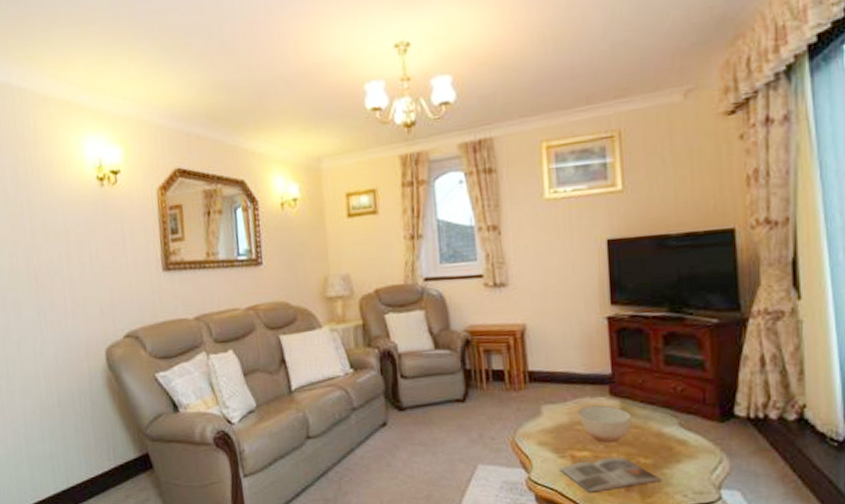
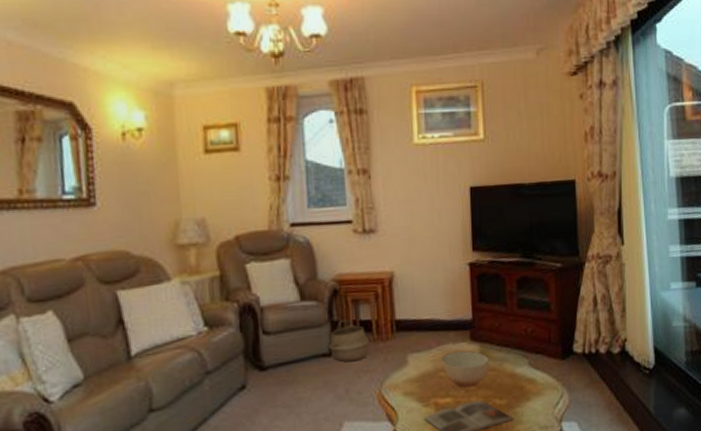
woven basket: none [461,368,502,409] -> present [328,319,369,362]

